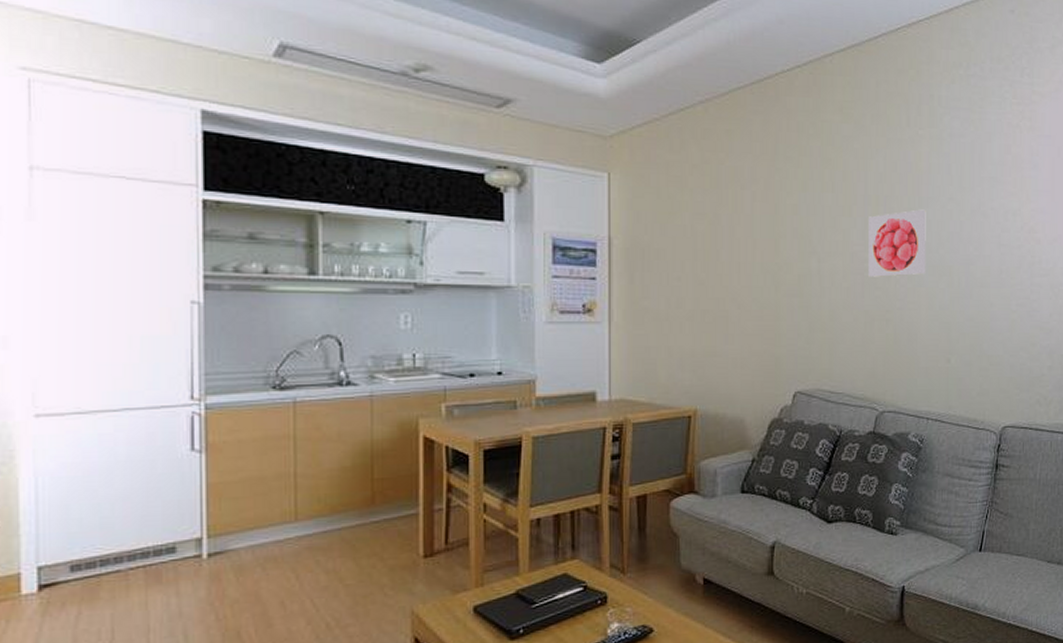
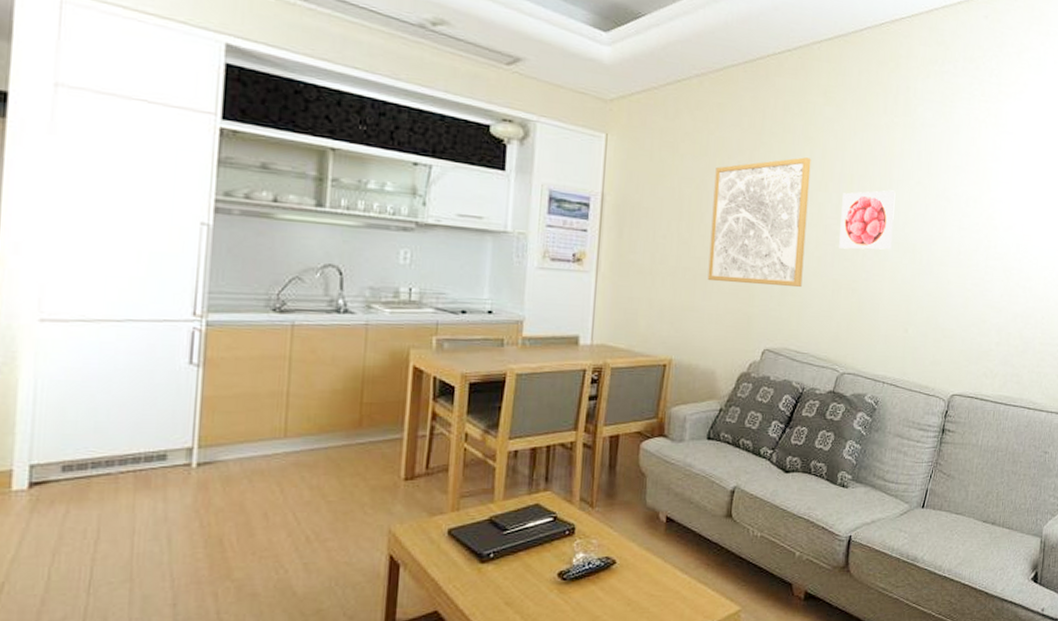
wall art: none [729,181,832,323] -> present [707,157,812,287]

